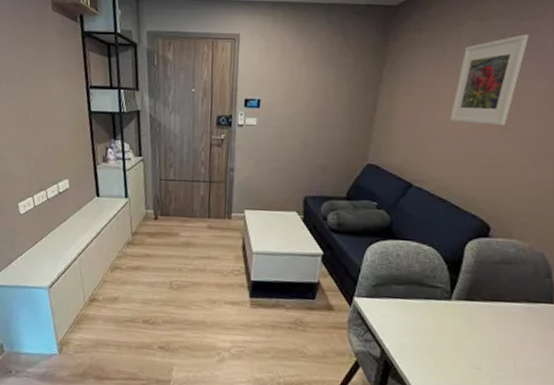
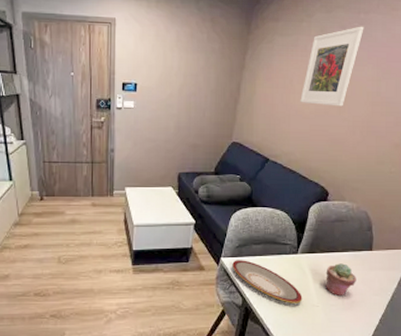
plate: none [368,301,459,363] -> present [232,260,303,303]
potted succulent: none [490,316,533,360] -> present [325,263,356,297]

